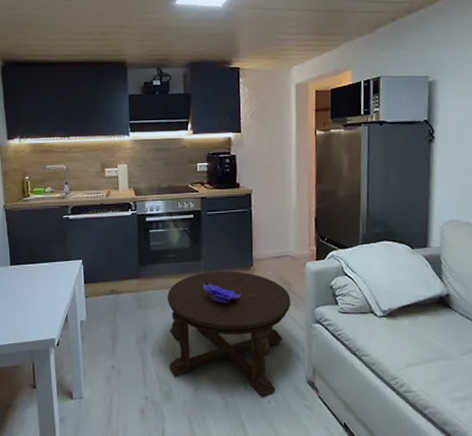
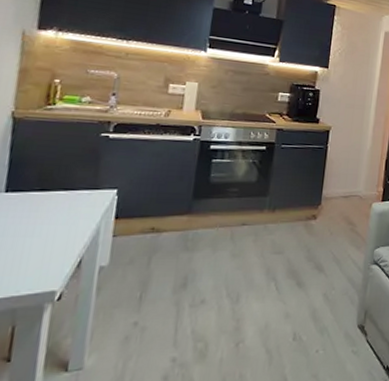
coffee table: present [167,271,291,396] -> none [209,208,354,345]
decorative bowl: present [203,283,241,303] -> none [264,222,305,244]

